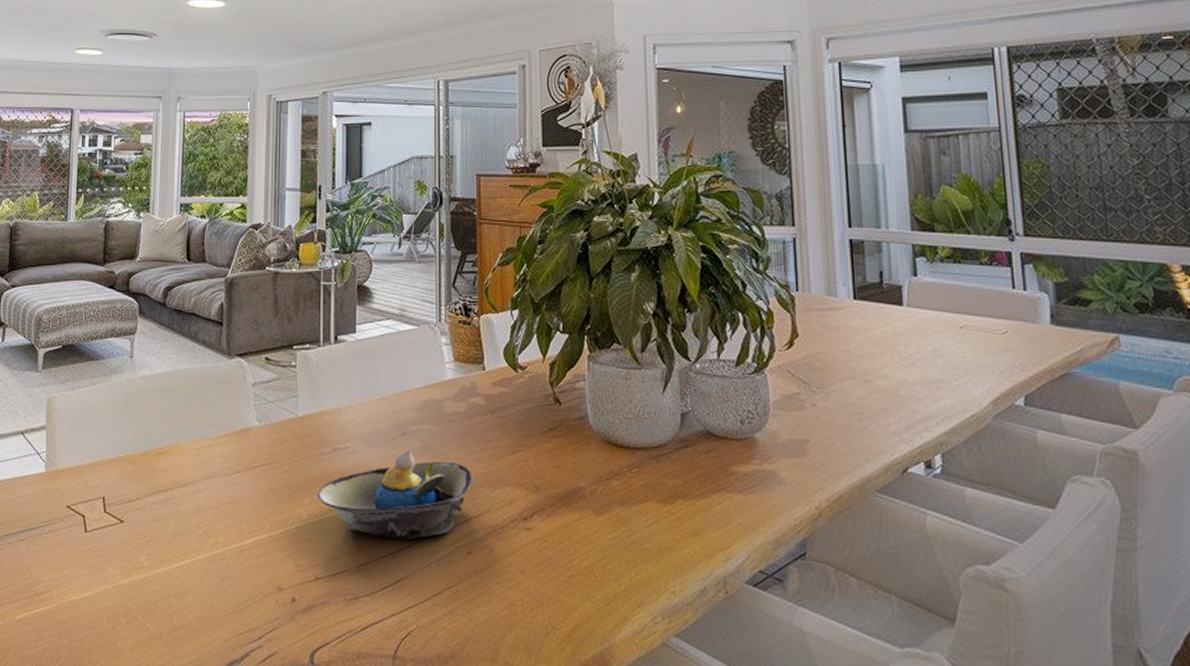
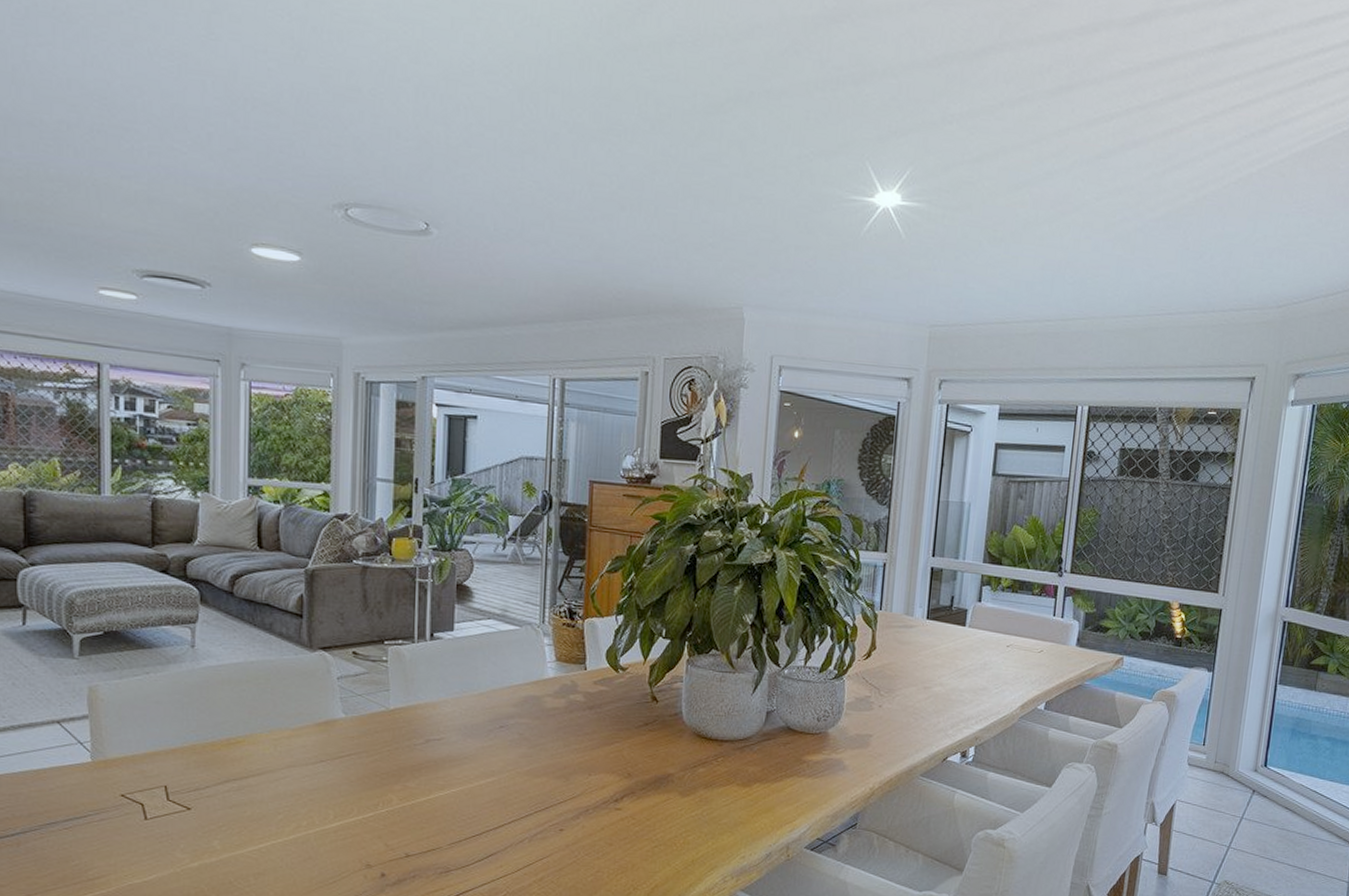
decorative bowl: present [316,450,474,540] -> none [408,741,570,821]

